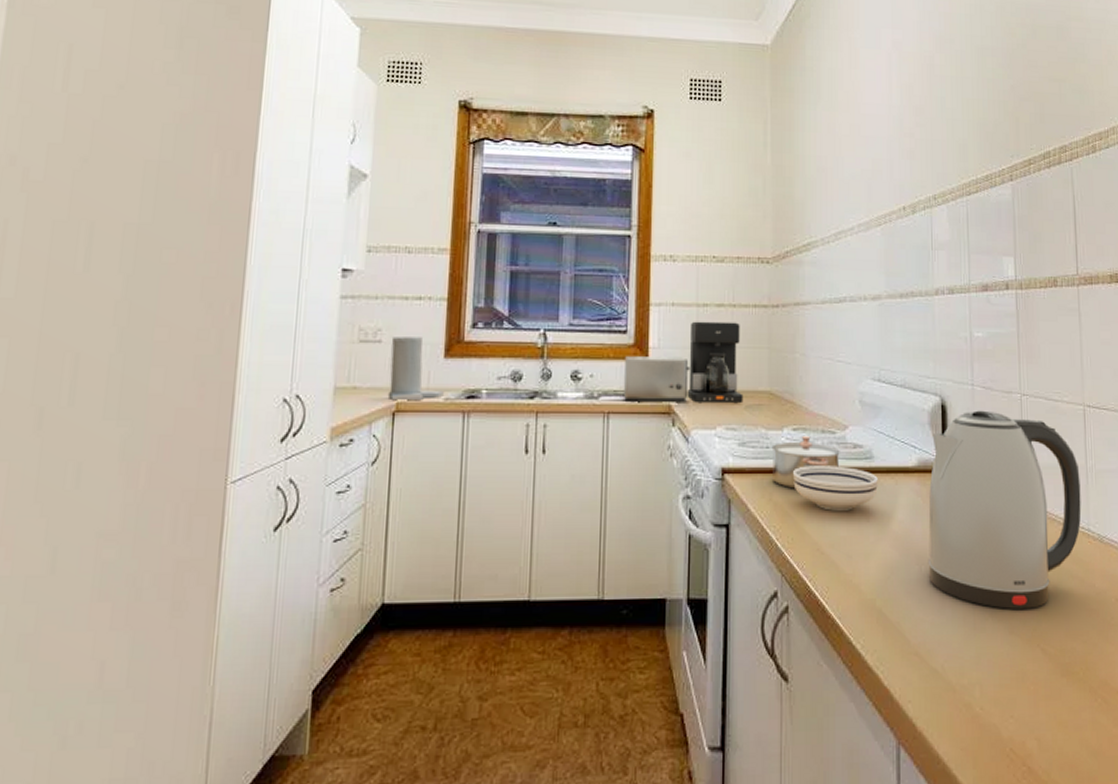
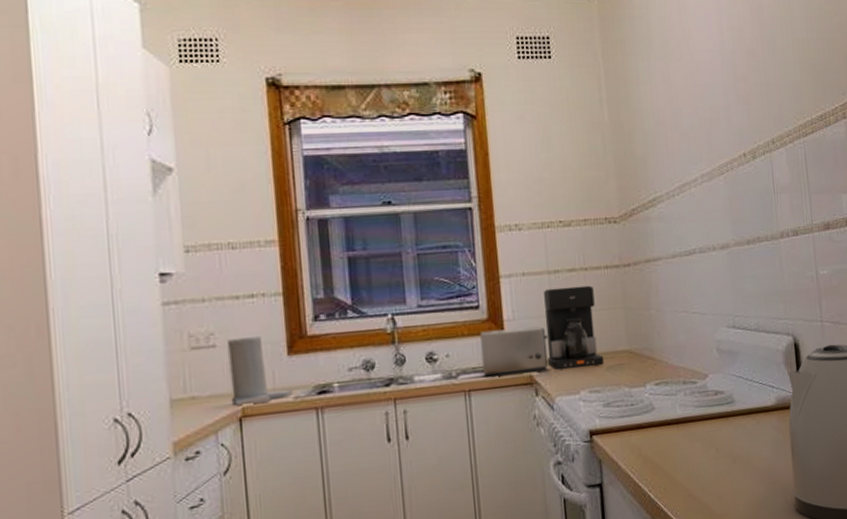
cooking pot: present [771,435,840,489] -> none [636,388,703,442]
bowl: present [792,466,878,511] -> none [658,413,741,457]

